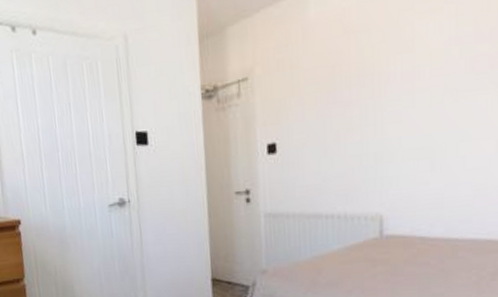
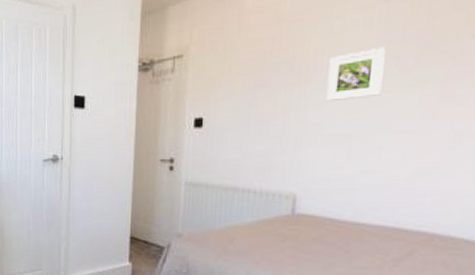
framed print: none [402,50,459,114] -> present [326,47,386,102]

